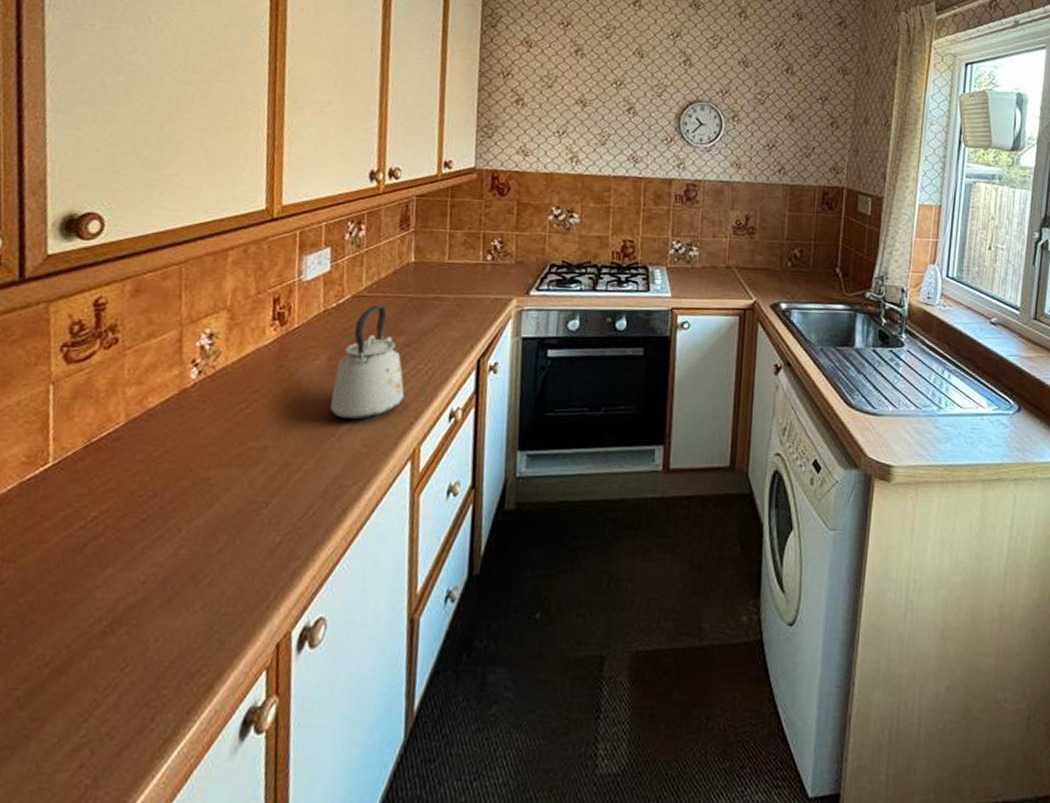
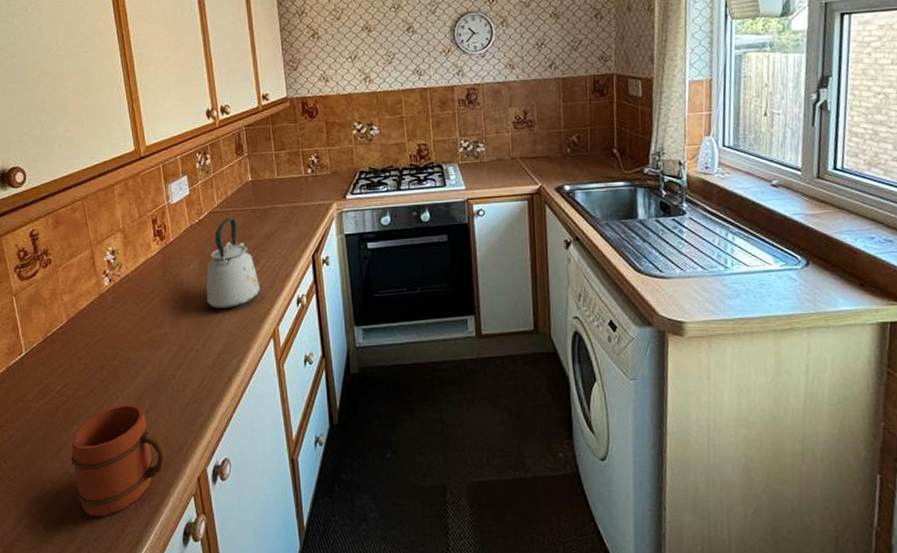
mug: none [91,539,239,700] -> present [71,403,167,517]

